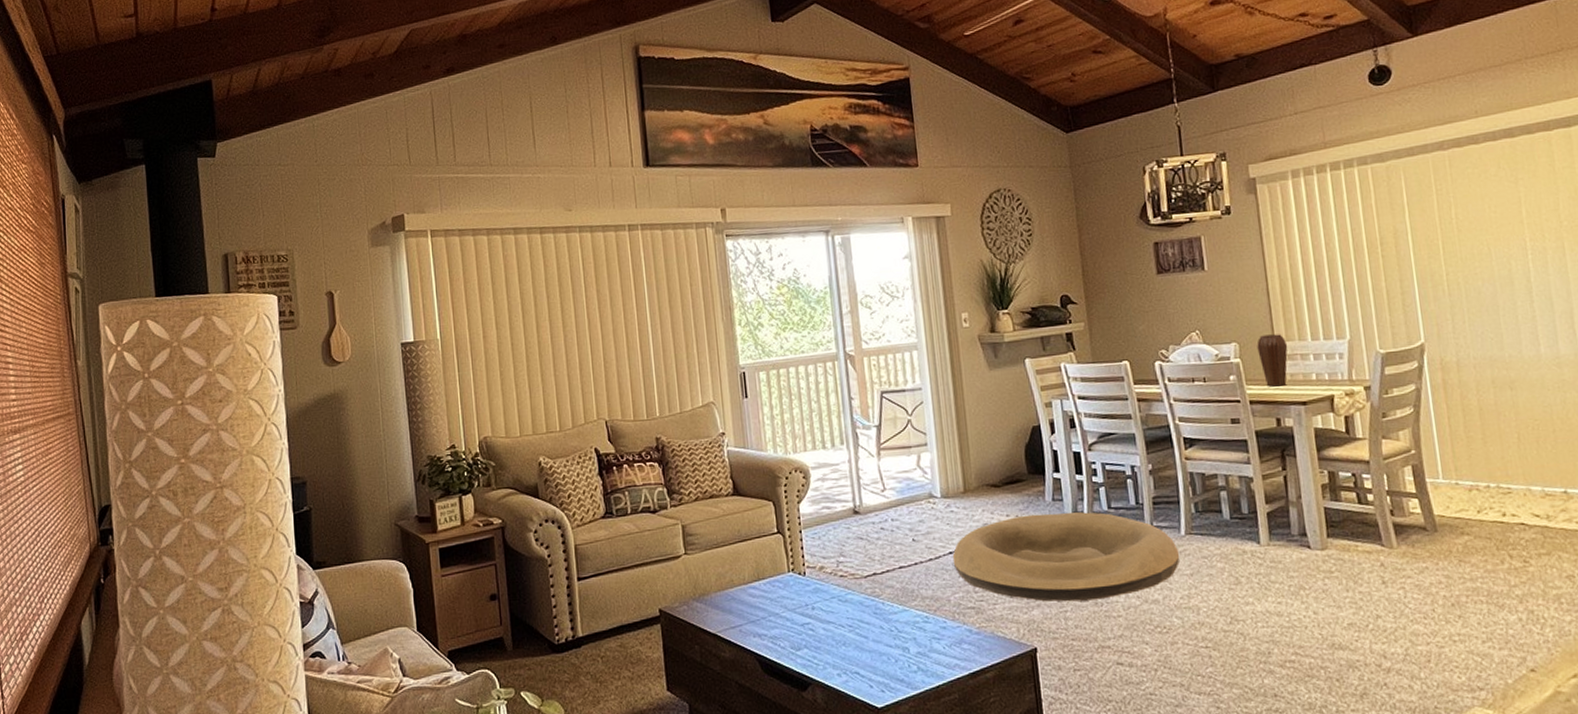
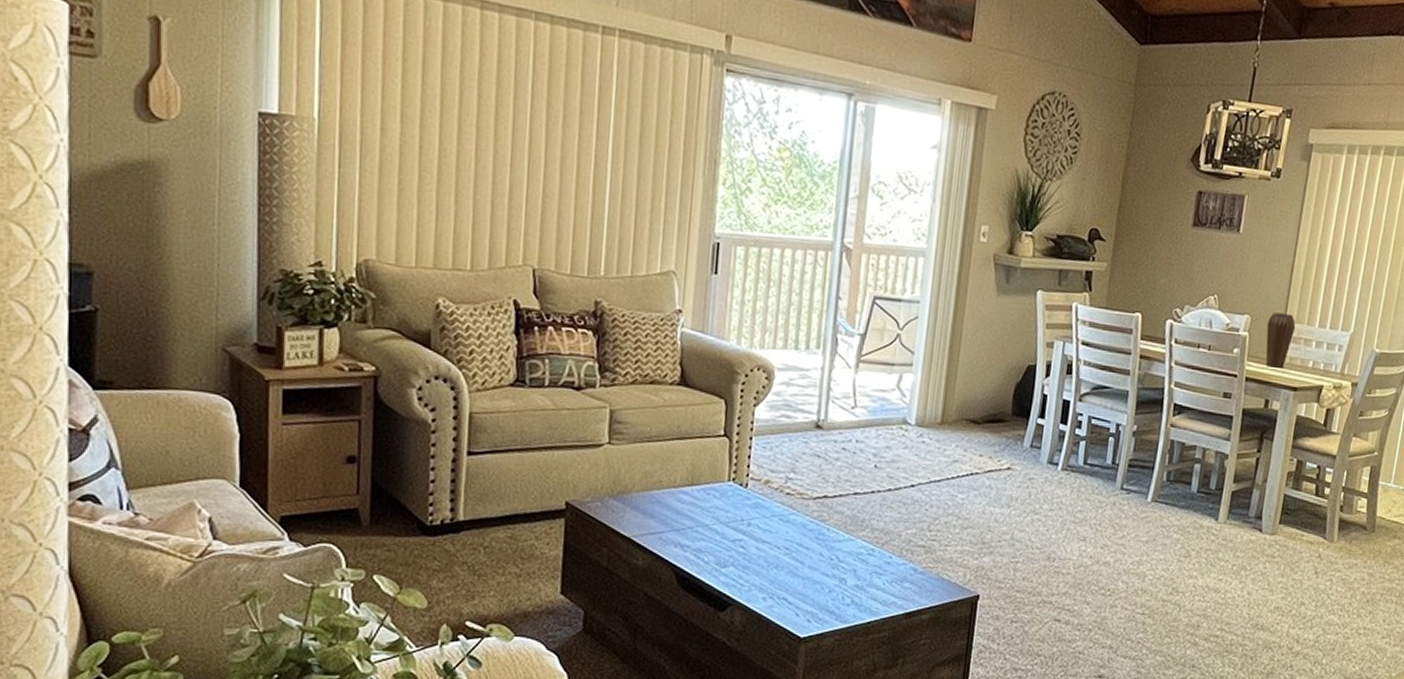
dog bed: present [952,511,1180,602] -> none [912,458,1141,555]

